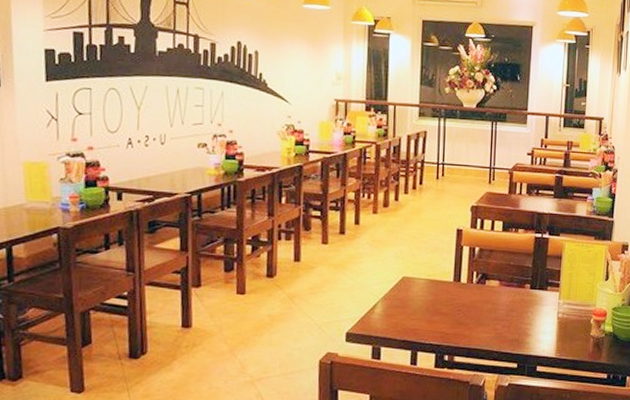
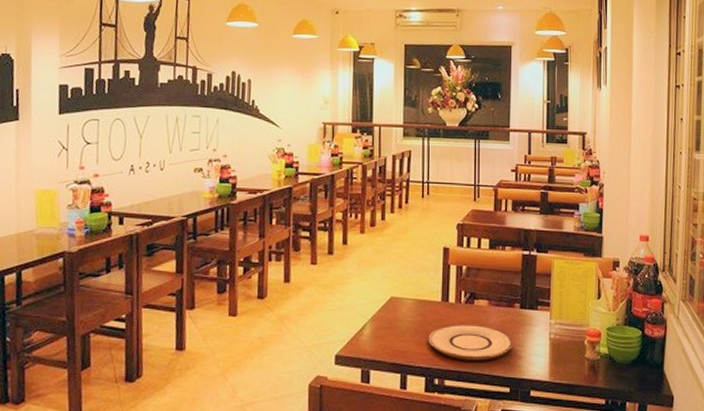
plate: none [439,304,523,338] -> present [428,325,514,361]

